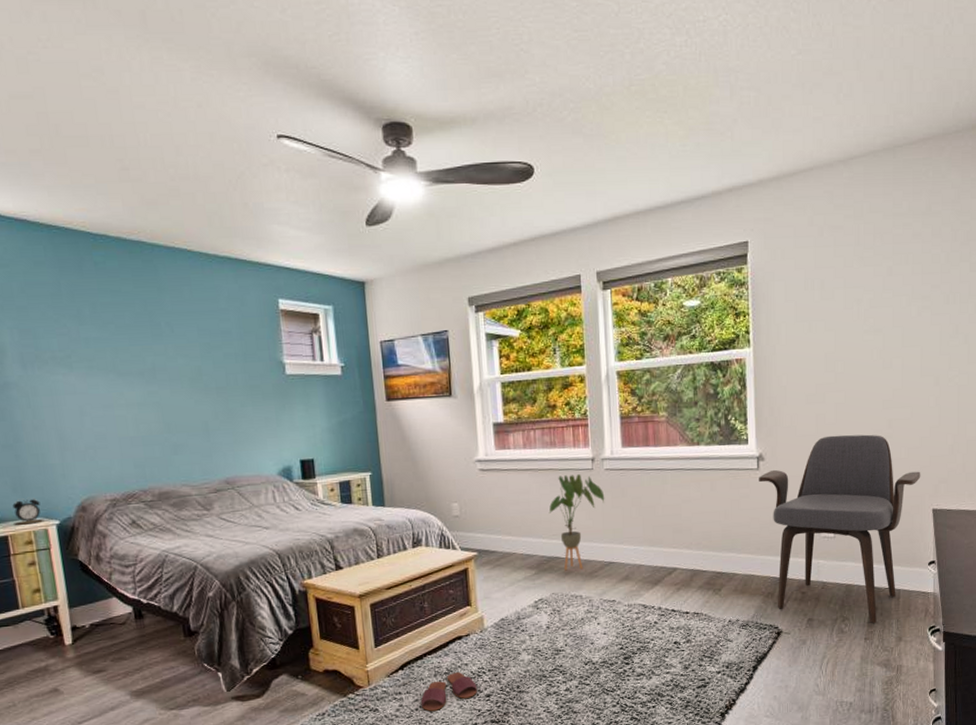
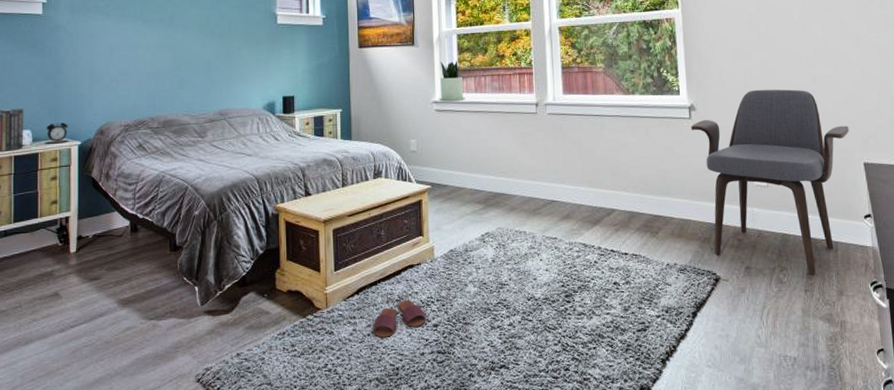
planter: none [482,413,513,460] -> present [439,61,465,102]
house plant: present [549,474,605,571] -> none [496,117,548,207]

